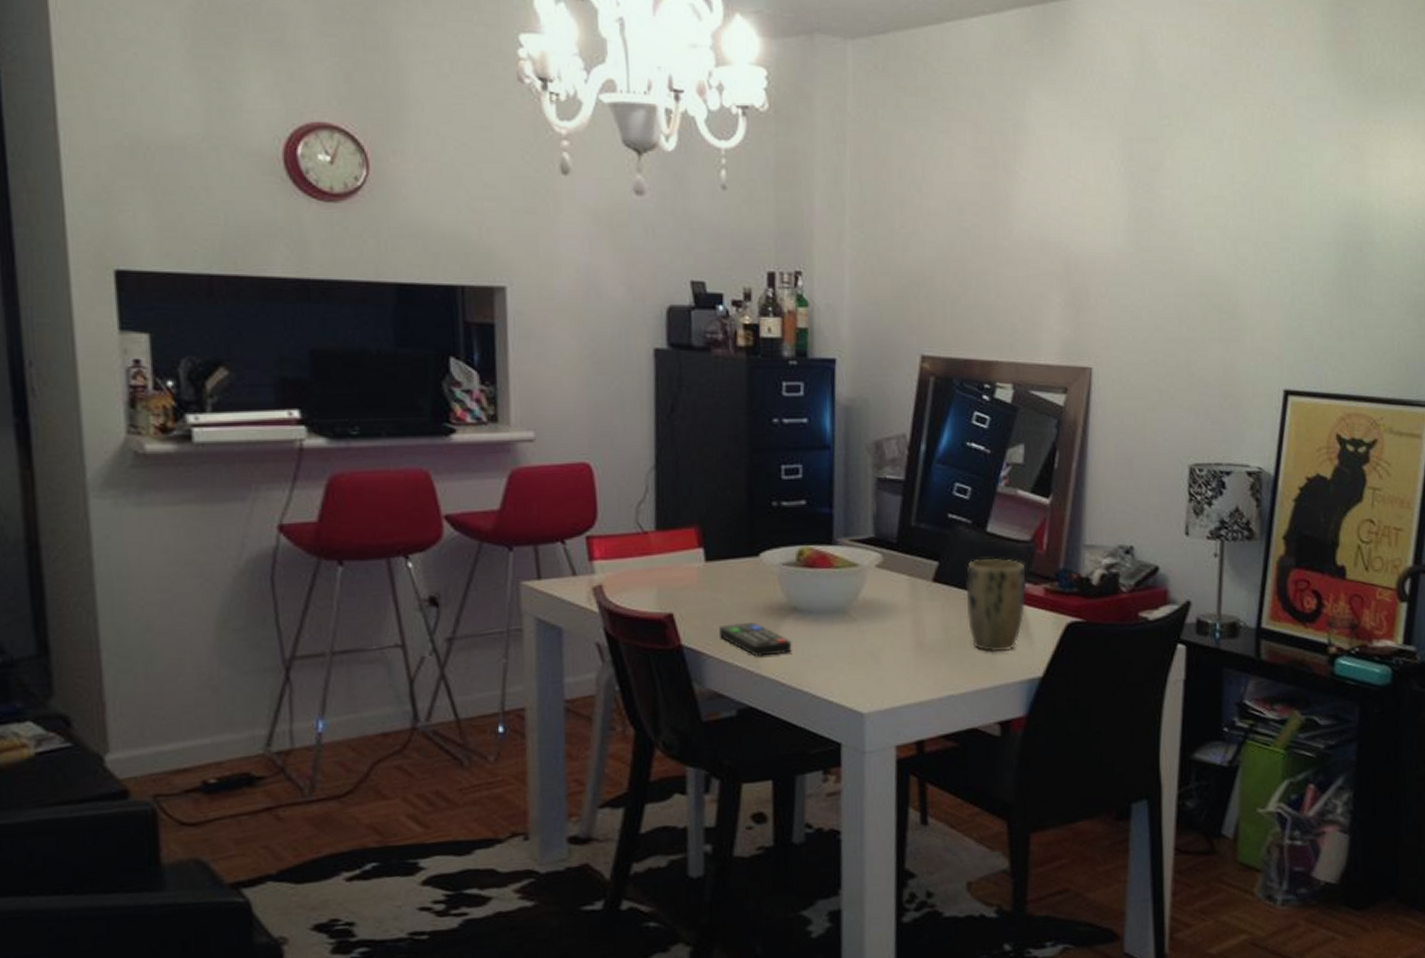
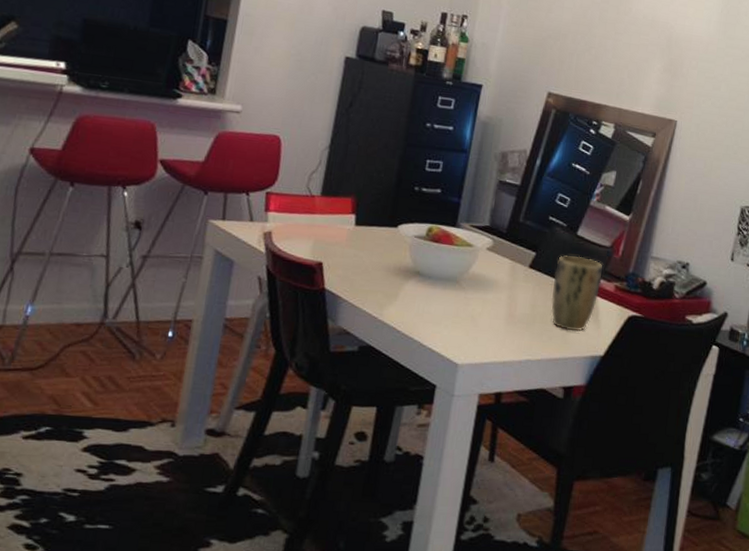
remote control: present [719,623,792,657] -> none [355,277,411,307]

